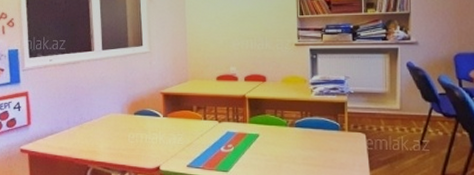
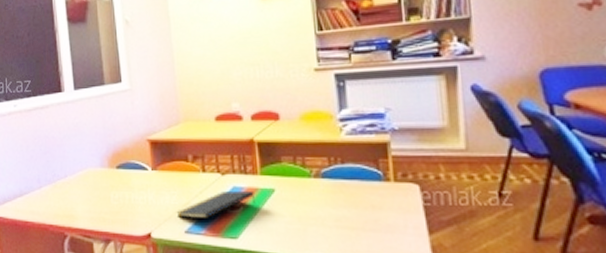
notepad: none [181,135,244,155] -> present [176,190,256,218]

